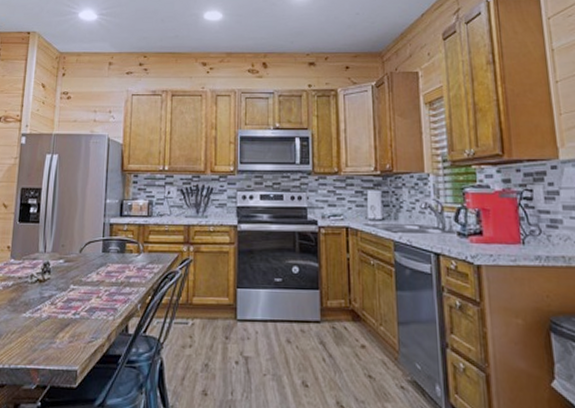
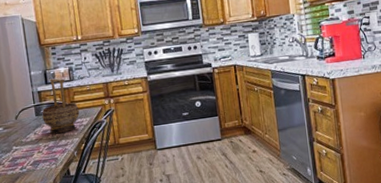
decorative bowl: none [109,211,153,279] -> present [42,78,80,134]

